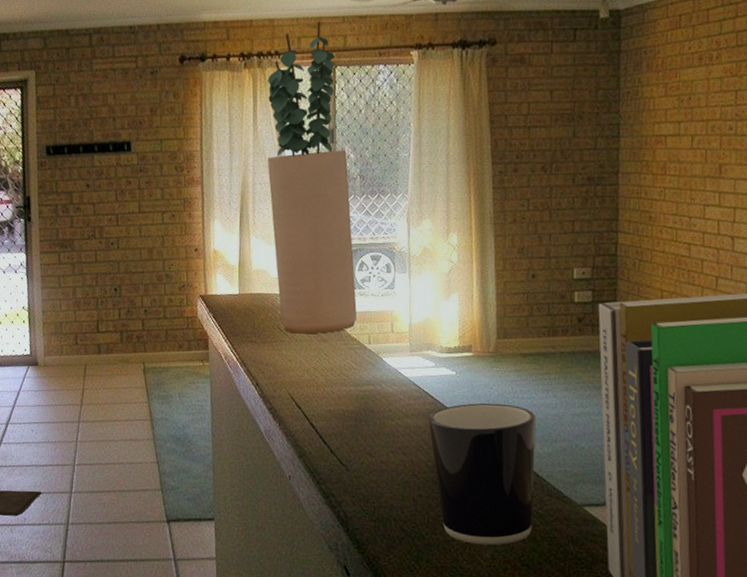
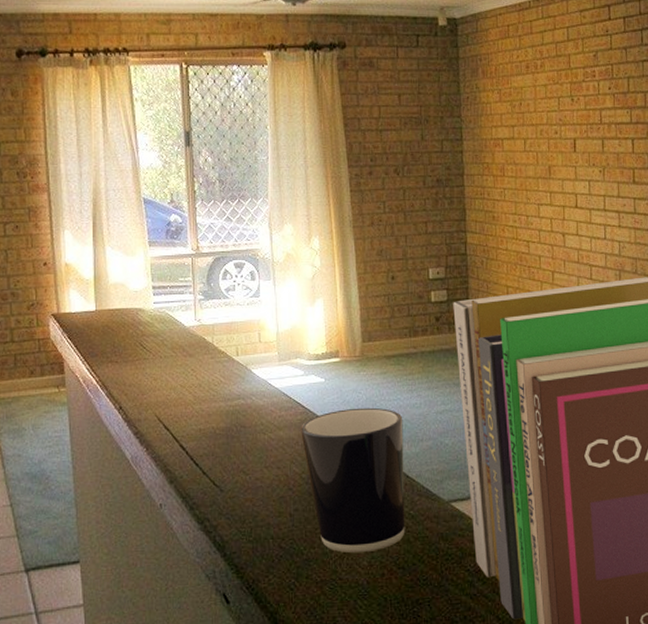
vase: present [267,22,358,334] -> none [117,18,224,350]

